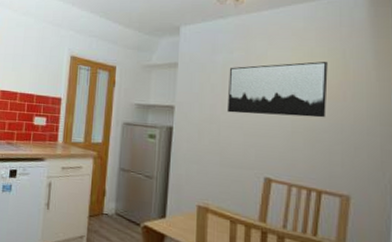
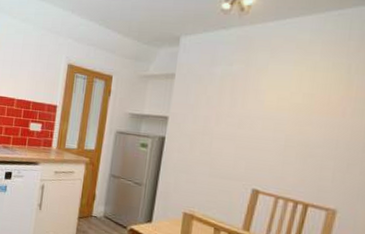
wall art: present [227,61,328,118] -> none [220,76,331,134]

